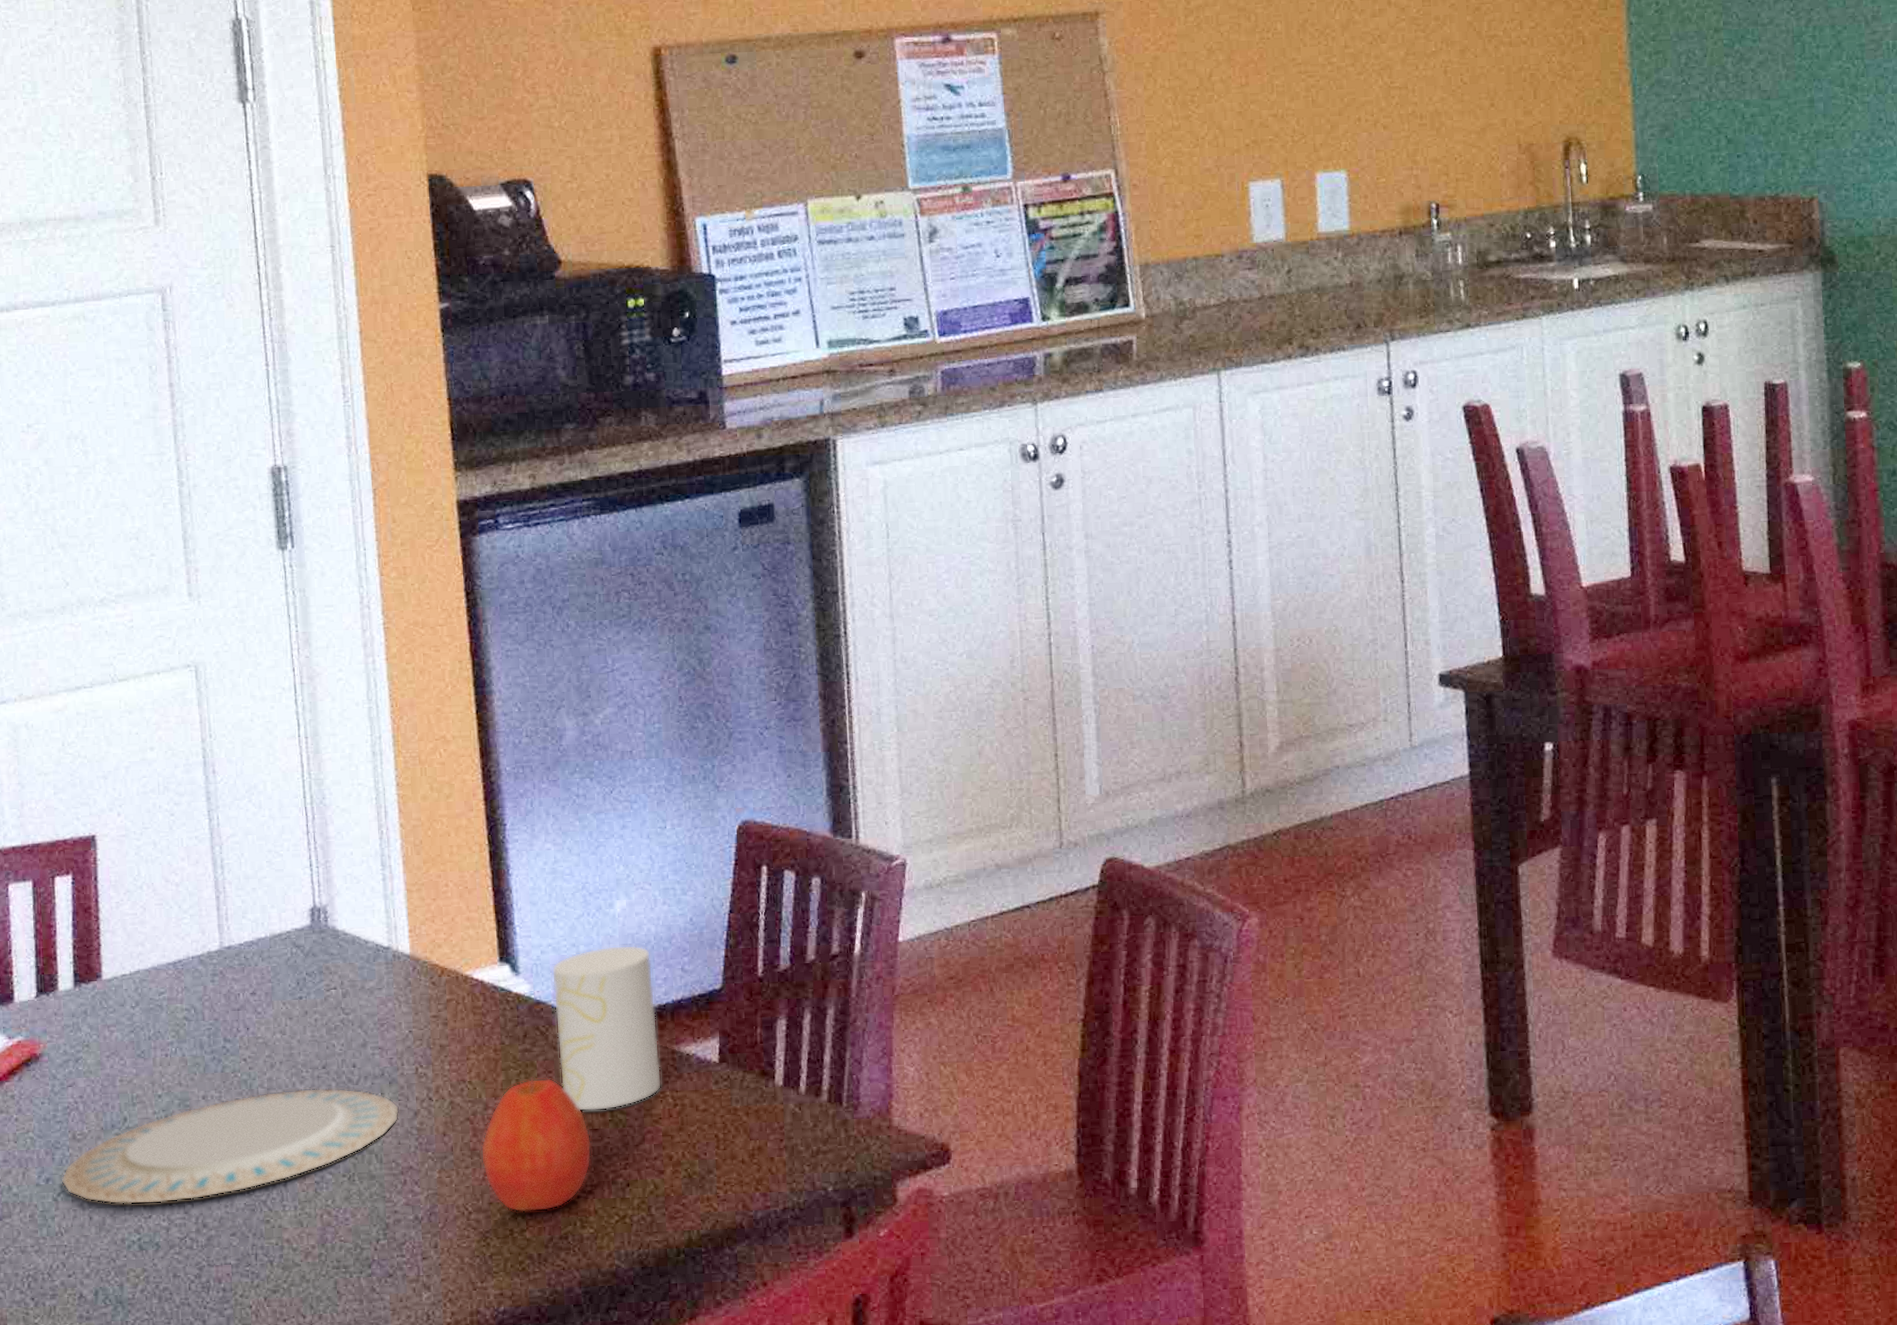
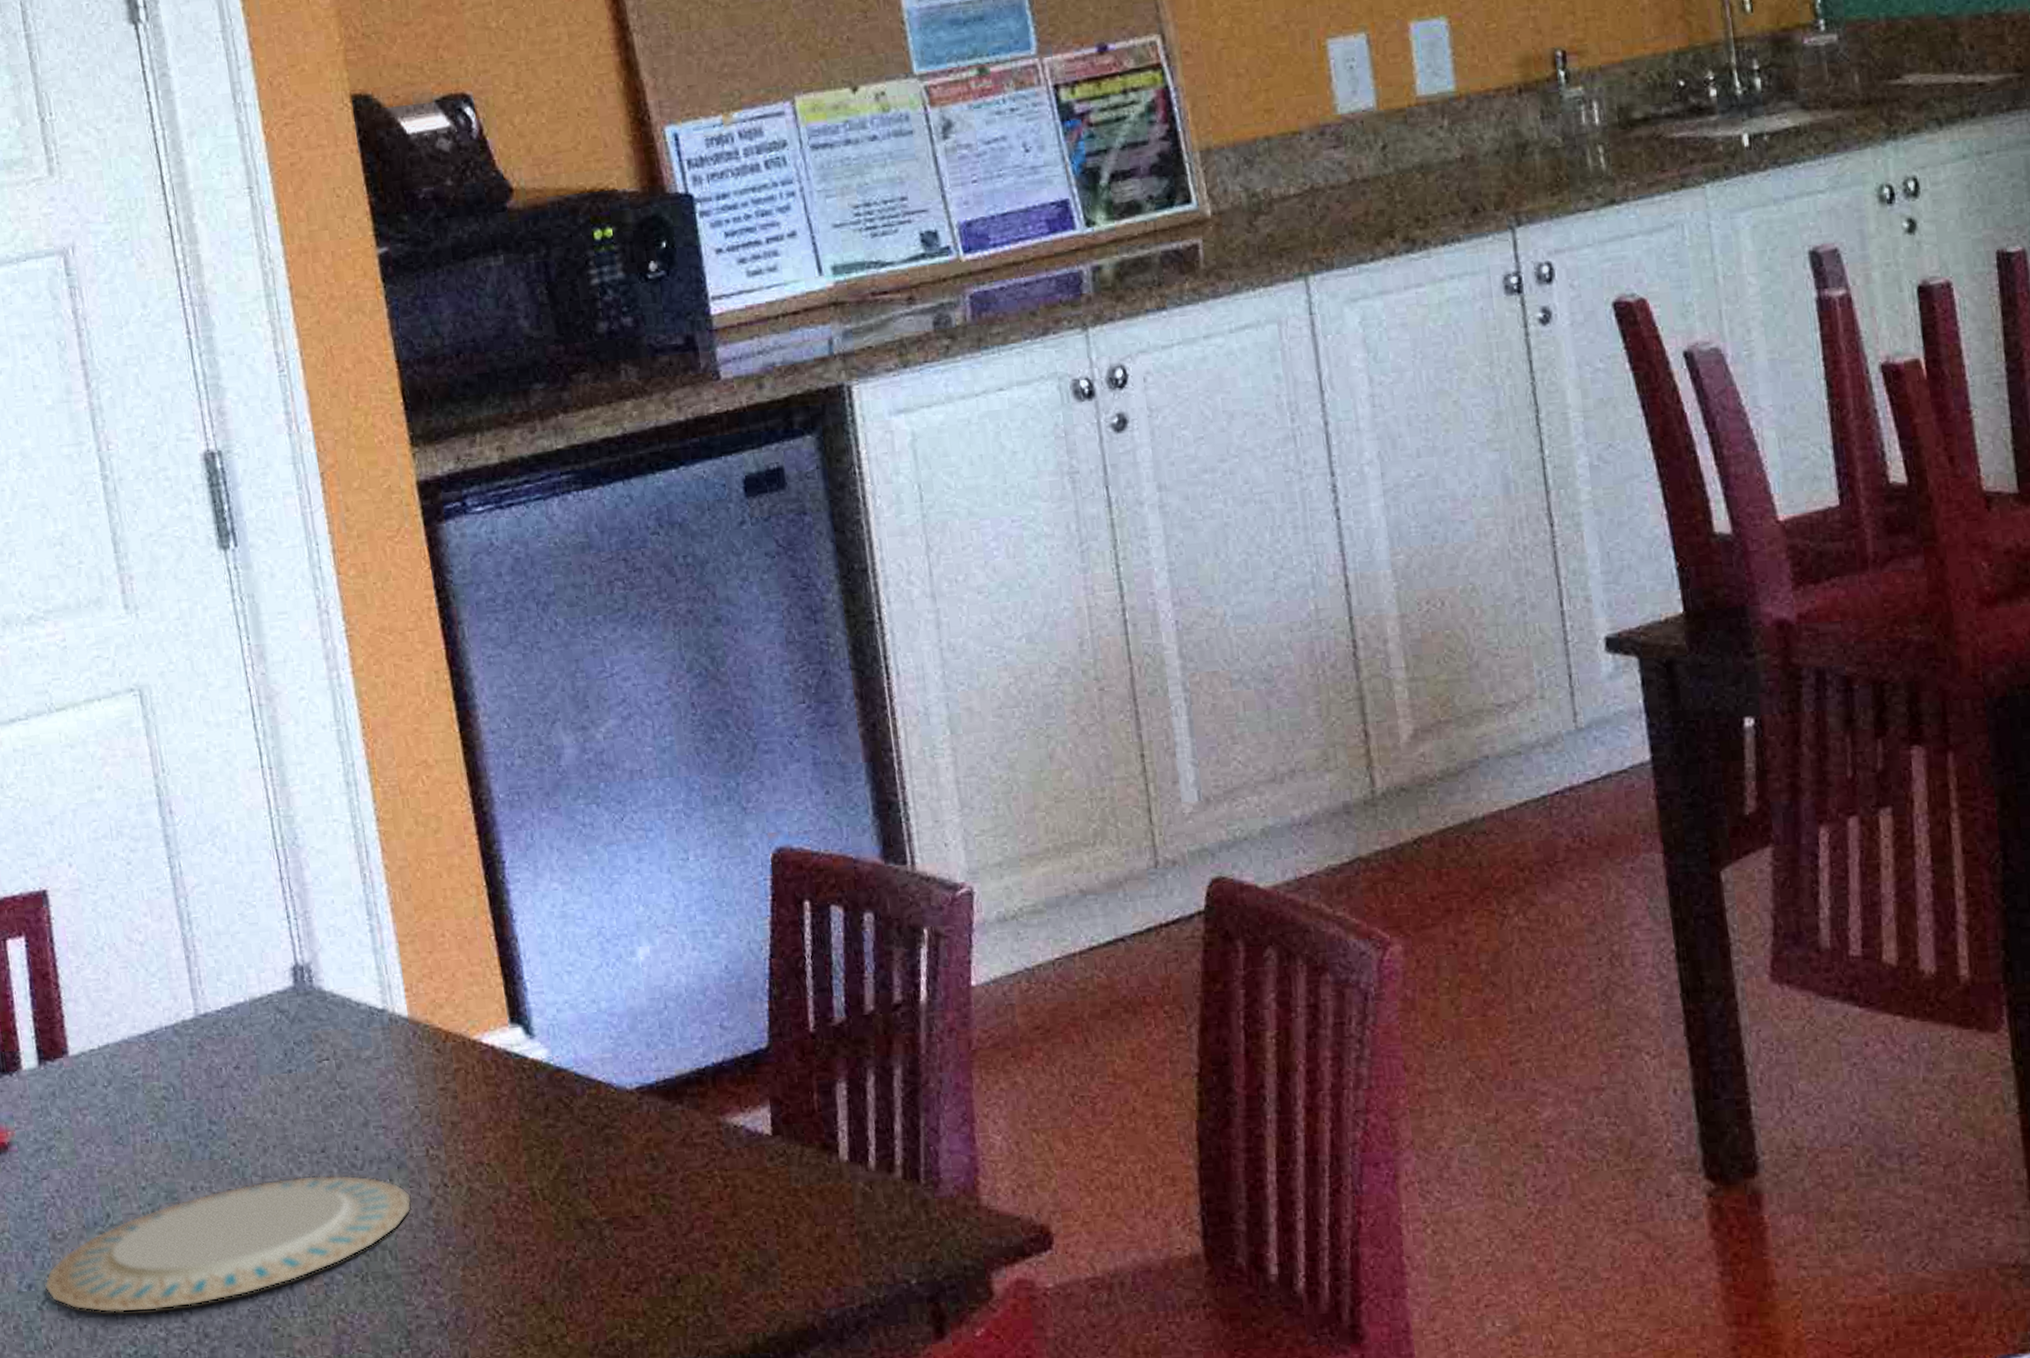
apple: present [480,1076,592,1213] -> none [507,1156,635,1315]
cup: present [551,945,662,1112] -> none [570,999,709,1196]

